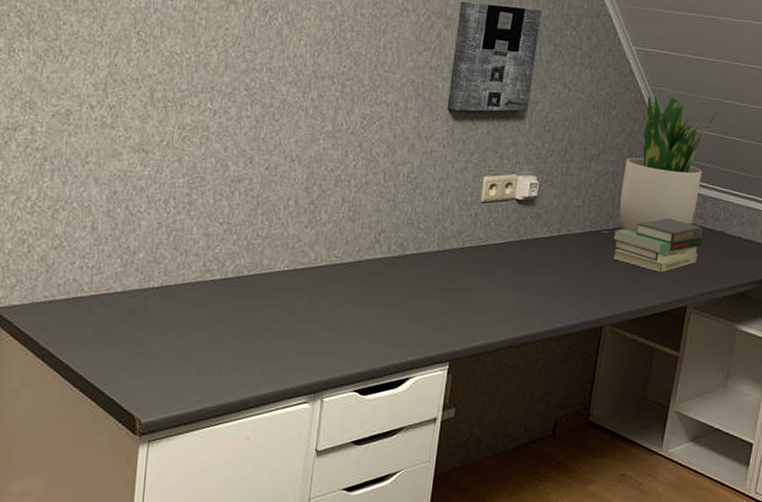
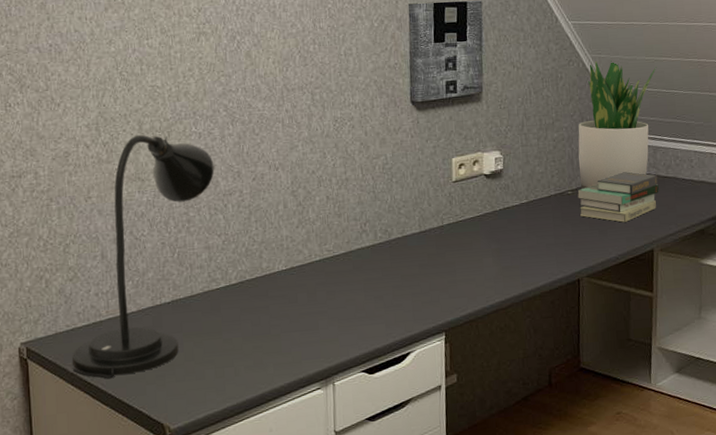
desk lamp: none [44,102,226,360] -> present [71,134,215,379]

